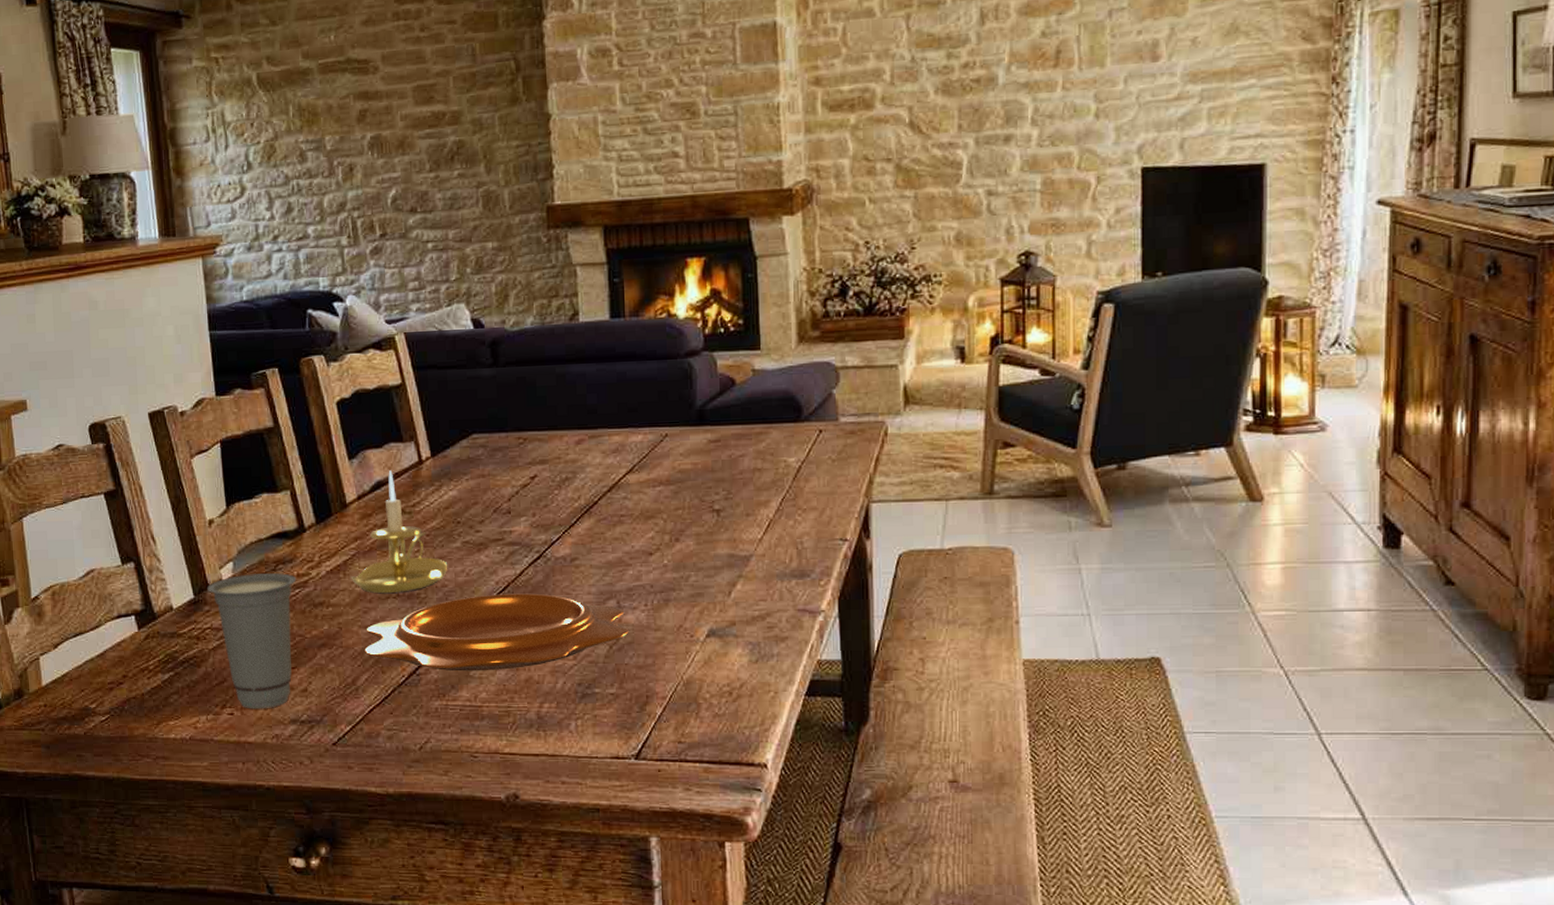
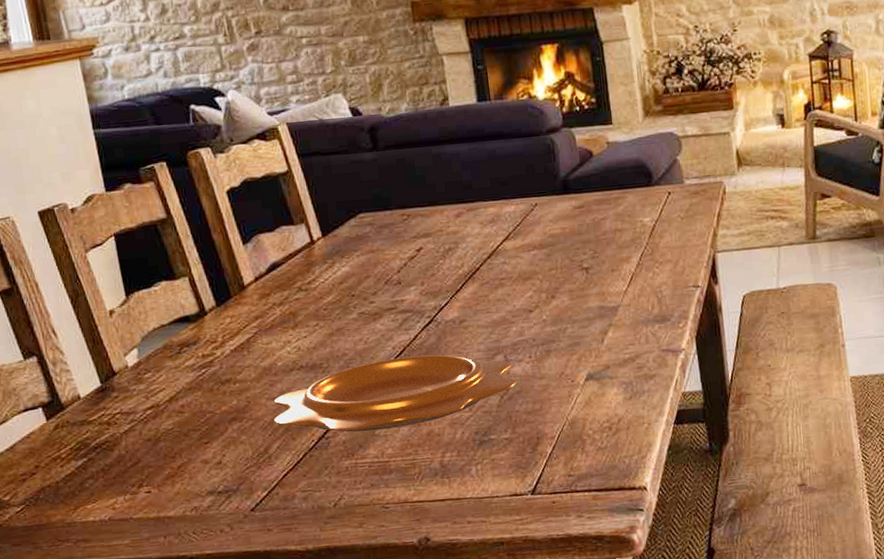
cup: present [207,573,297,709] -> none [113,355,205,486]
candle holder: present [351,470,448,594] -> none [254,252,347,367]

